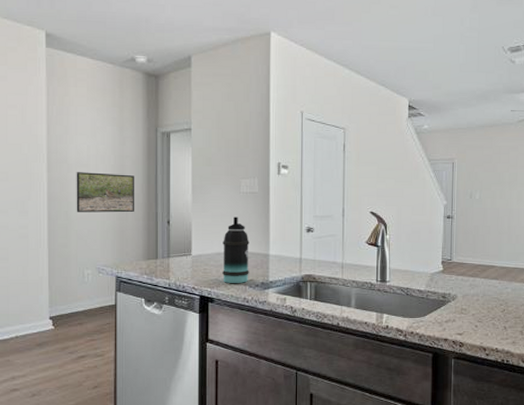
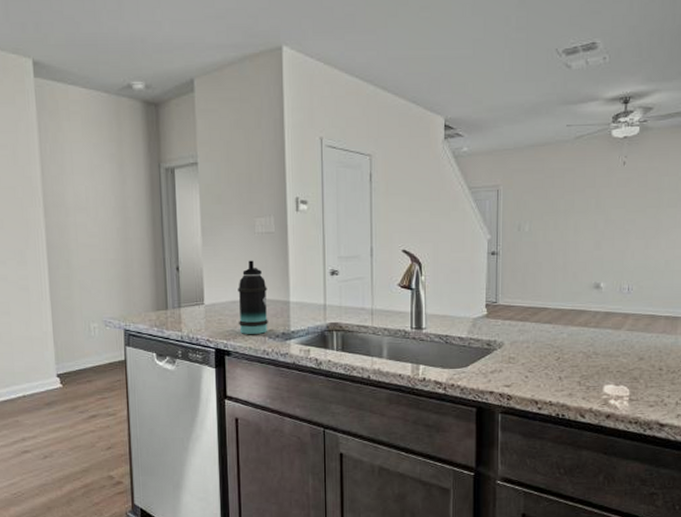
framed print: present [76,172,135,213] -> none [75,216,141,261]

